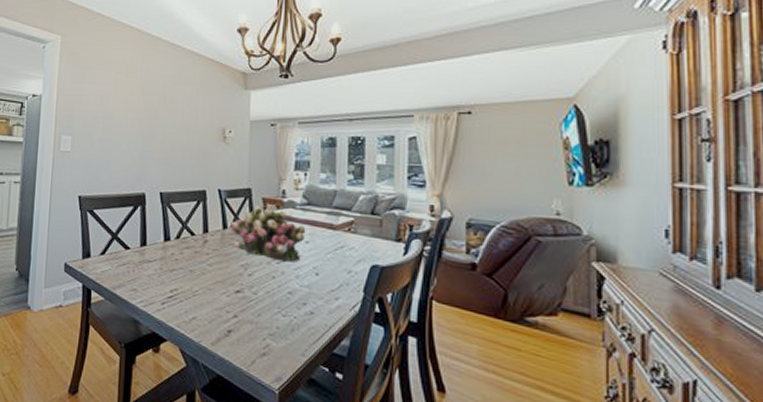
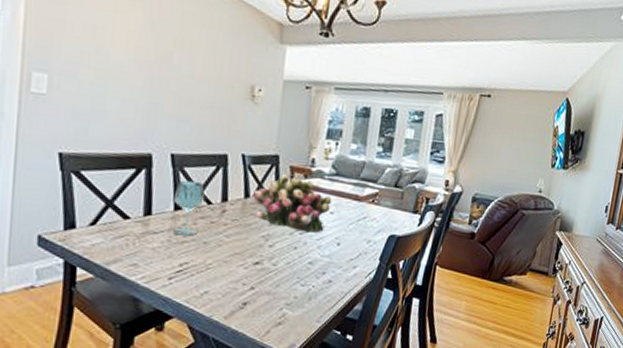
wine glass: none [163,214,189,265] -> present [173,180,205,236]

